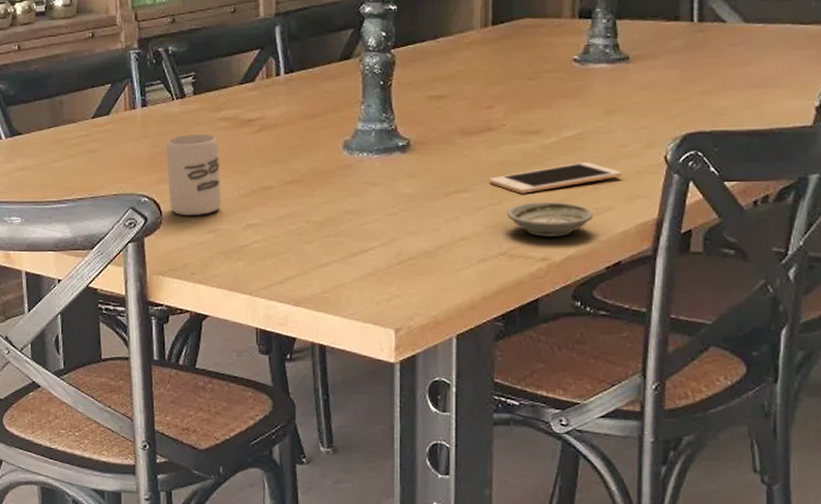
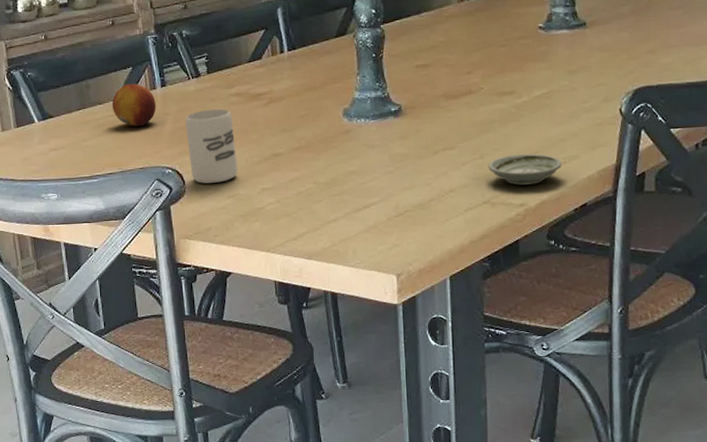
fruit: none [87,101,135,148] -> present [112,83,156,126]
cell phone: present [489,162,622,194] -> none [472,118,584,148]

